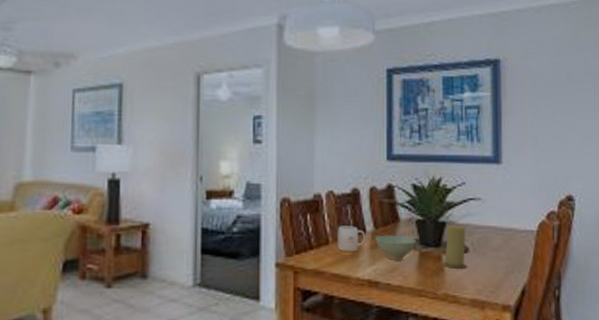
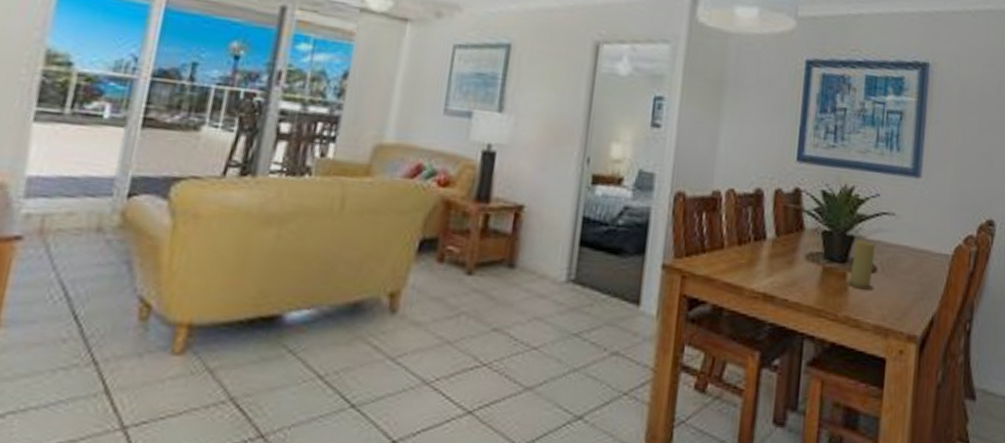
mug: present [338,226,366,252] -> none [733,229,766,260]
bowl: present [375,235,416,261] -> none [775,244,820,275]

